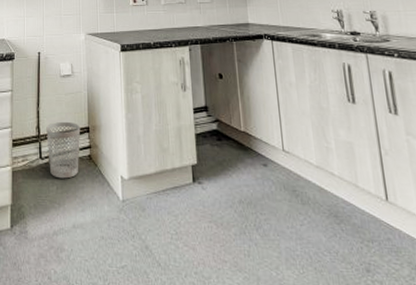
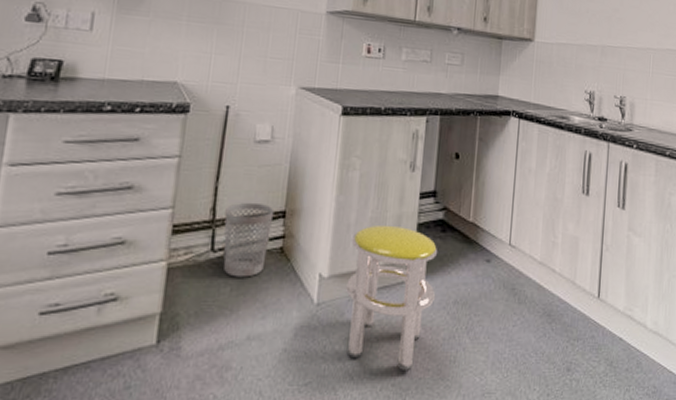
stool: none [142,135,222,262] -> present [346,224,438,372]

